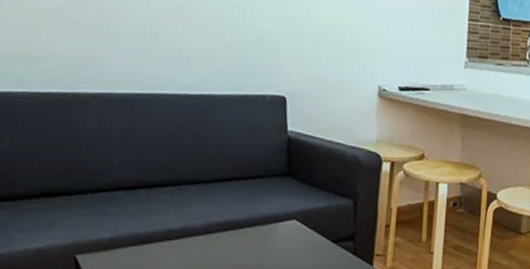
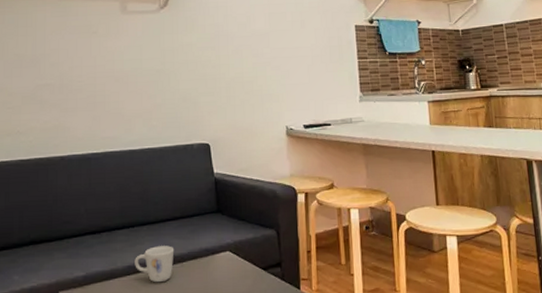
mug: none [178,209,230,251] -> present [135,245,175,283]

